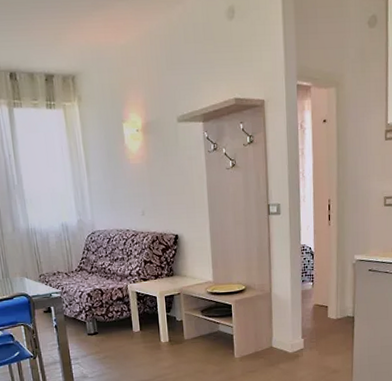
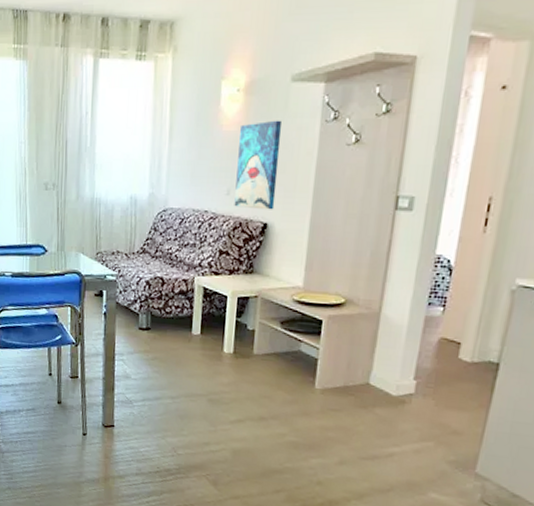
wall art: none [143,152,181,225] -> present [234,120,283,210]

